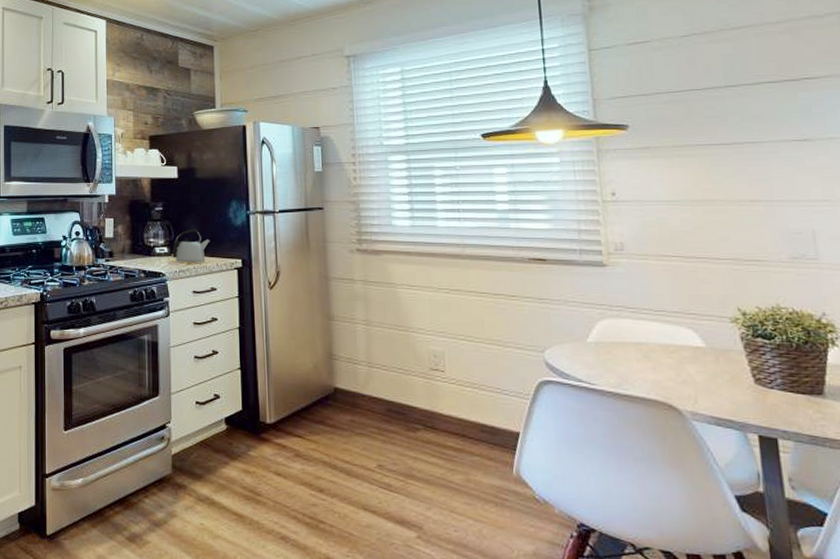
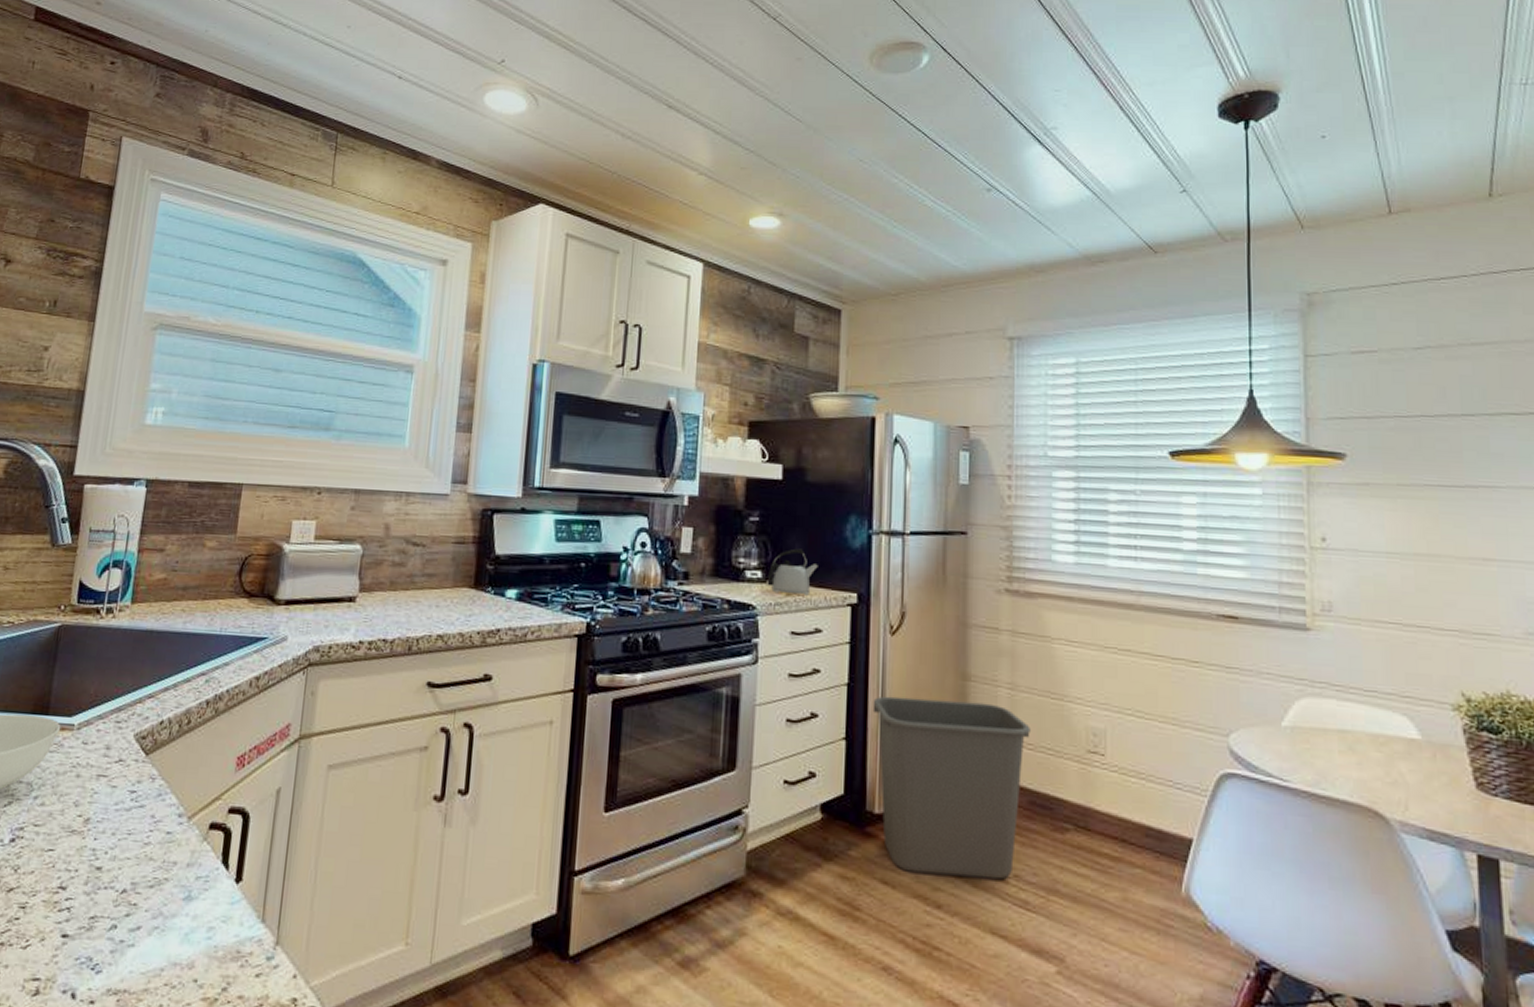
garbage can: none [259,335,384,469] -> present [872,696,1030,880]

